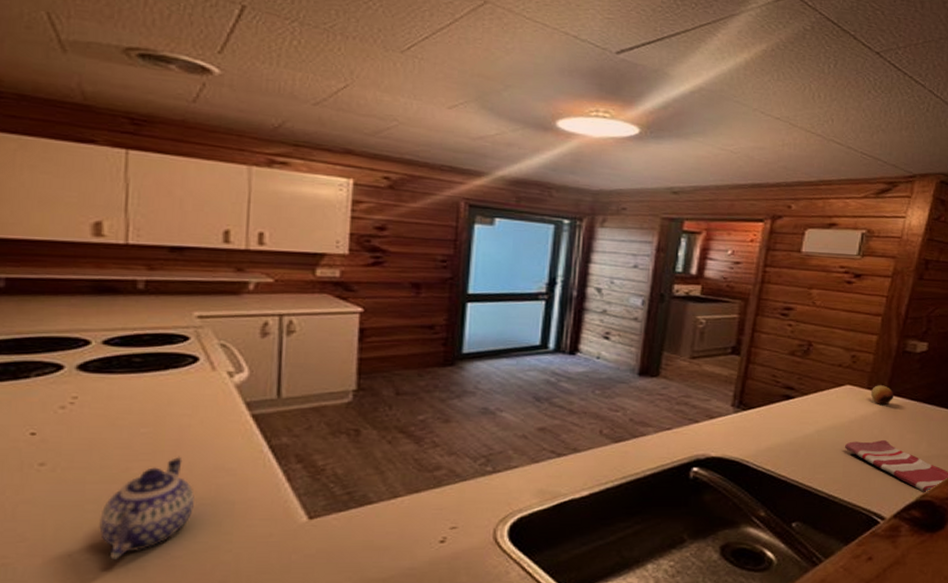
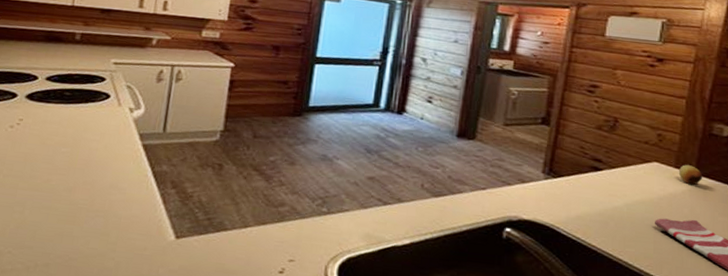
teapot: present [99,456,196,561] -> none [21,173,93,257]

